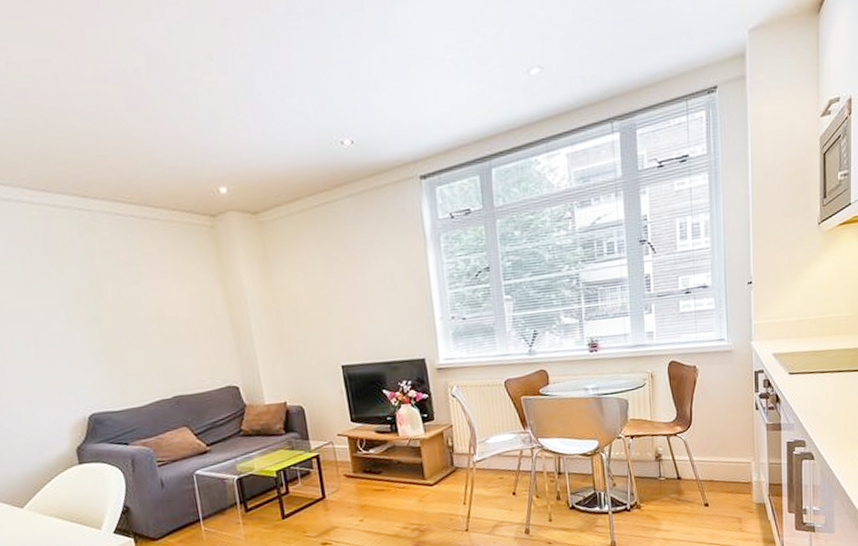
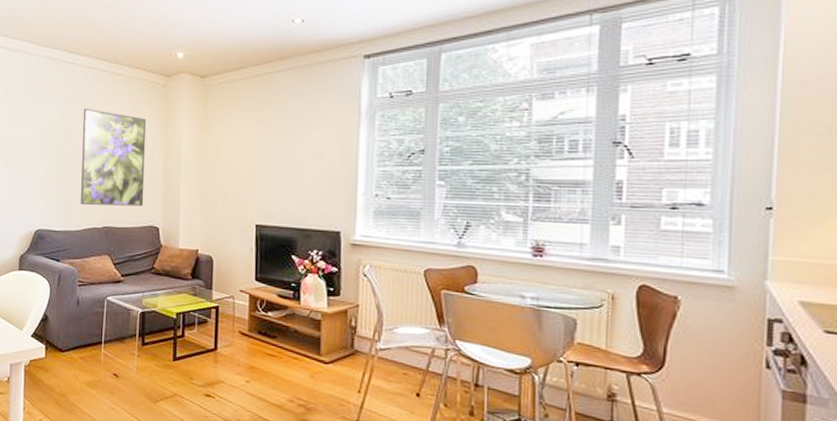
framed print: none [116,263,216,377] -> present [81,108,147,207]

